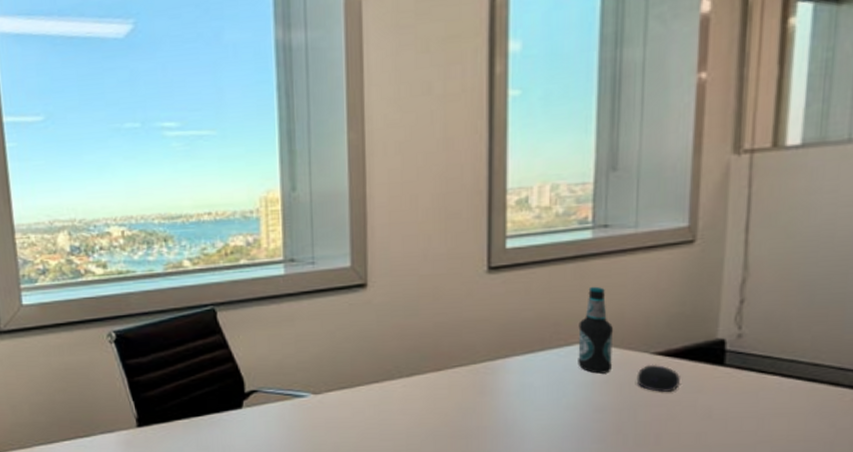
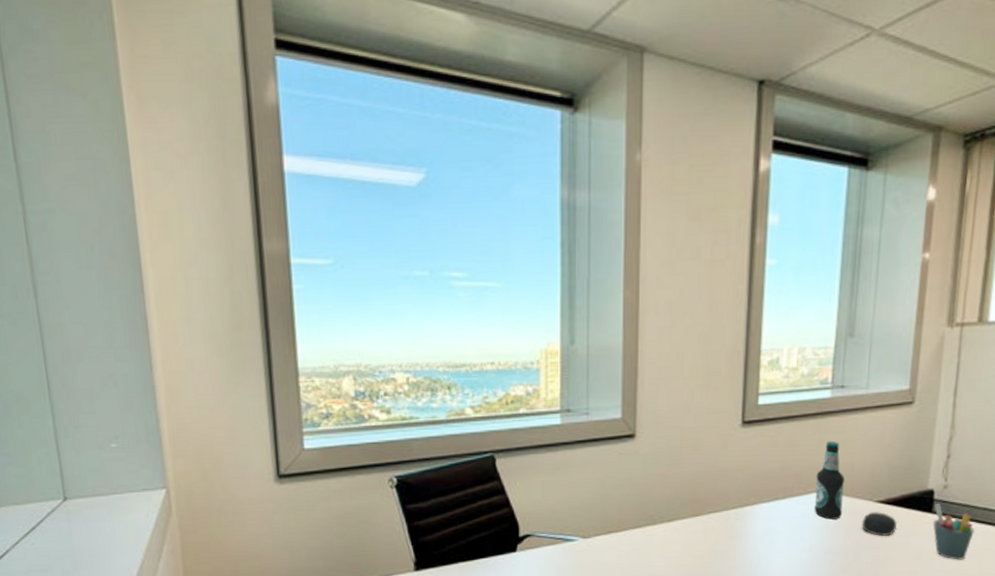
pen holder: none [725,355,779,420] -> present [933,504,974,560]

